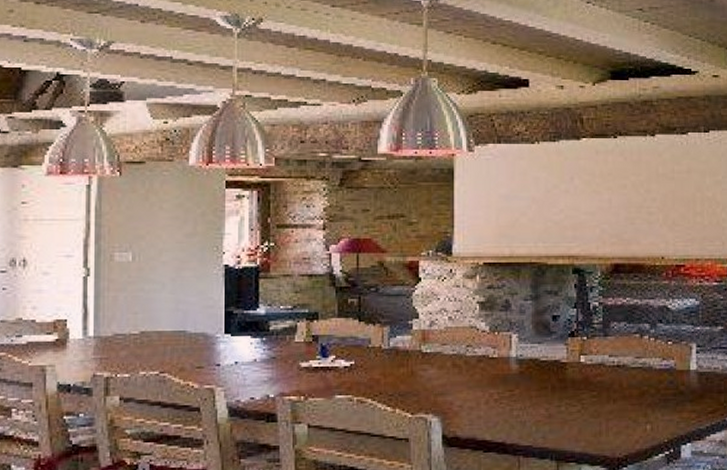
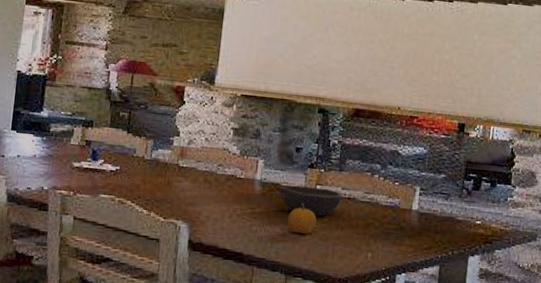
bowl: none [532,358,614,390] -> present [273,185,345,216]
fruit: none [552,377,585,413] -> present [287,203,317,234]

